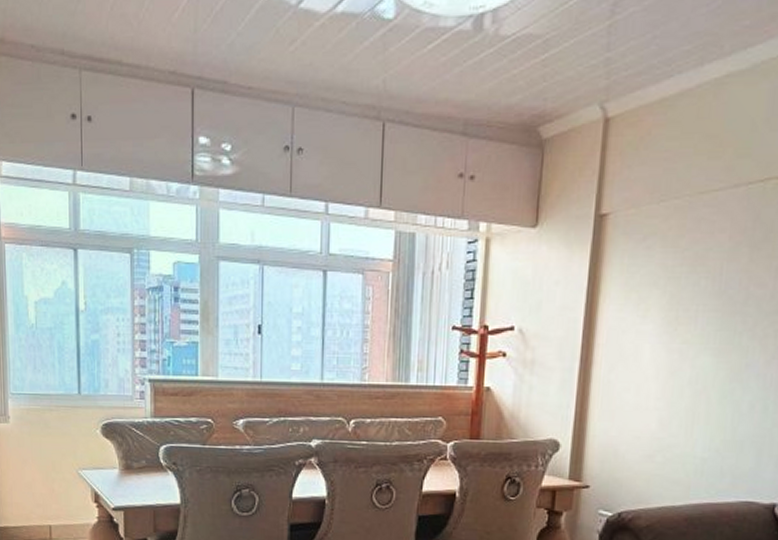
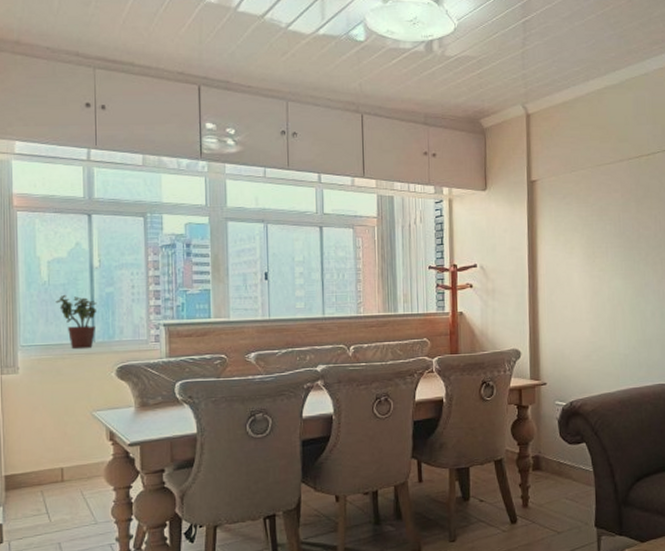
potted plant: none [43,339,83,402] -> present [55,294,97,350]

